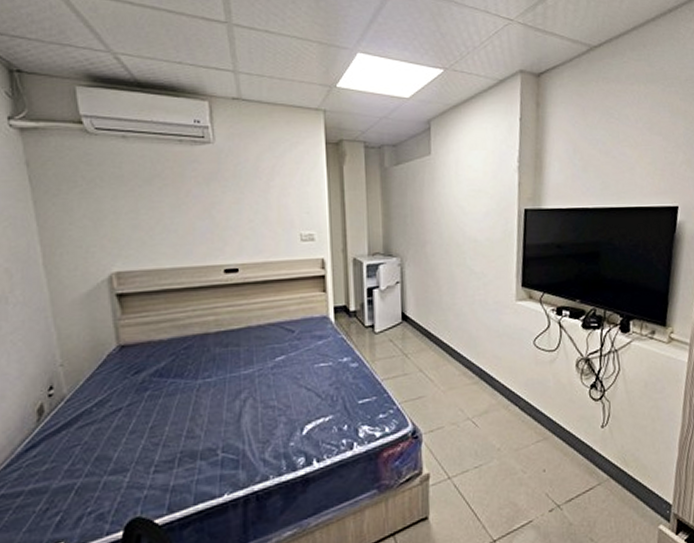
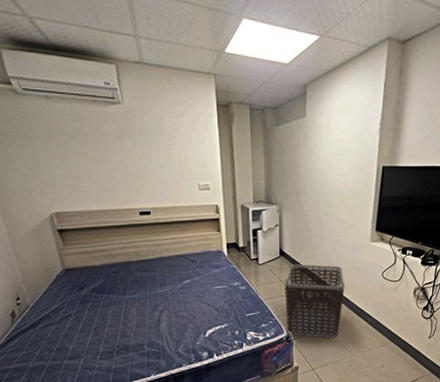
clothes hamper: none [408,331,487,432] -> present [284,264,345,338]

